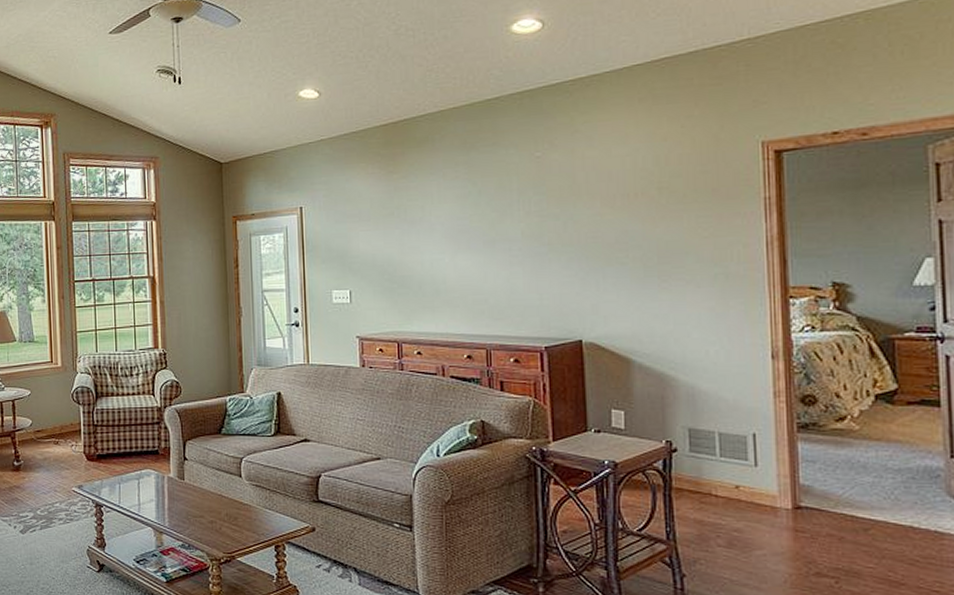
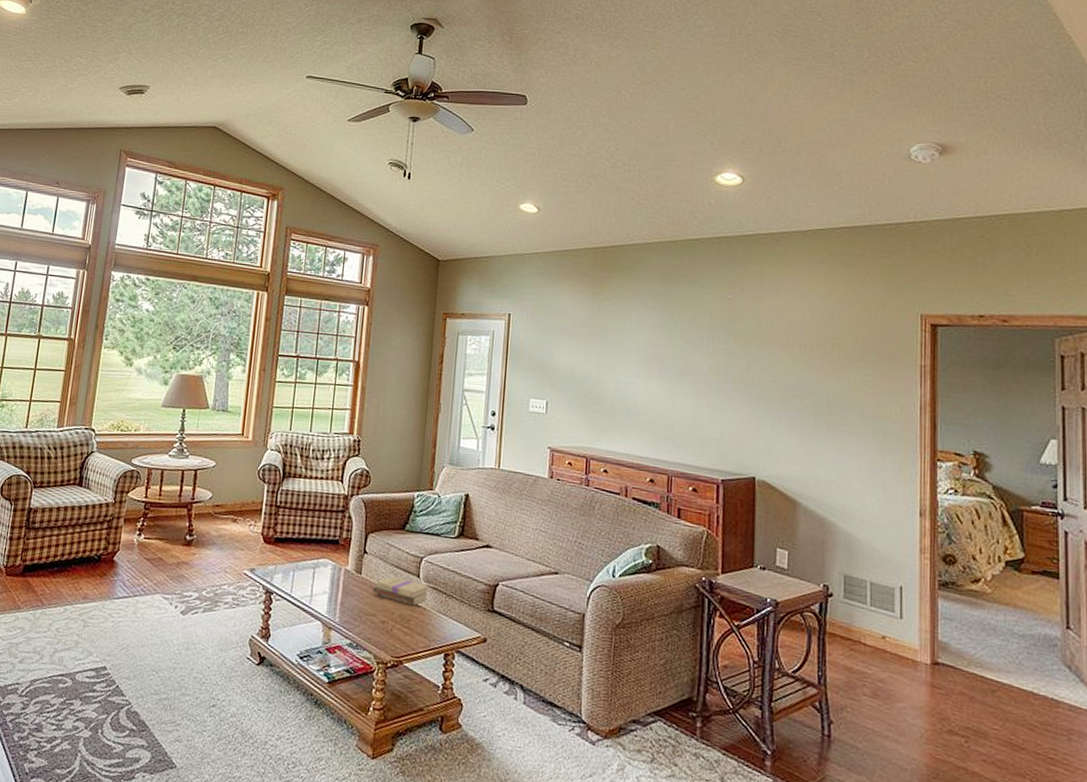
books: none [197,478,252,506] -> present [372,576,429,607]

